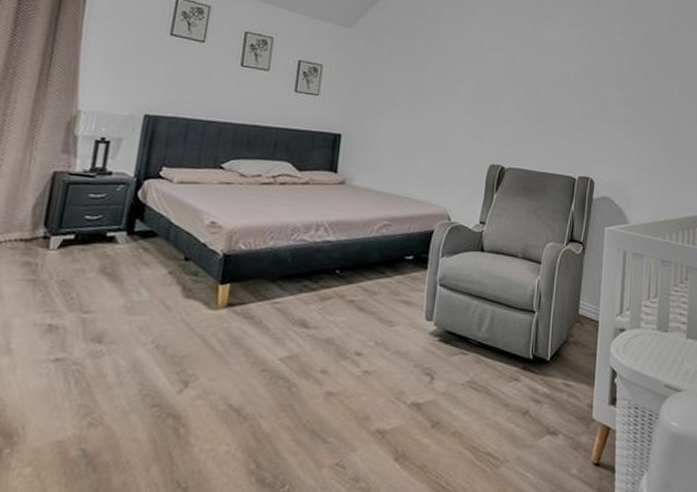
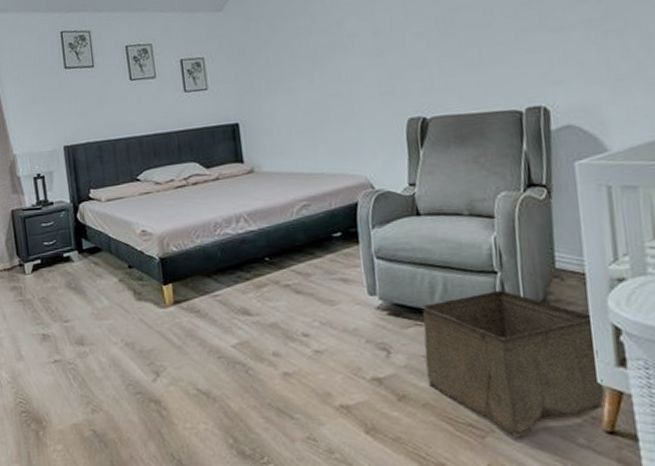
storage bin: none [461,328,599,468] -> present [422,289,605,438]

